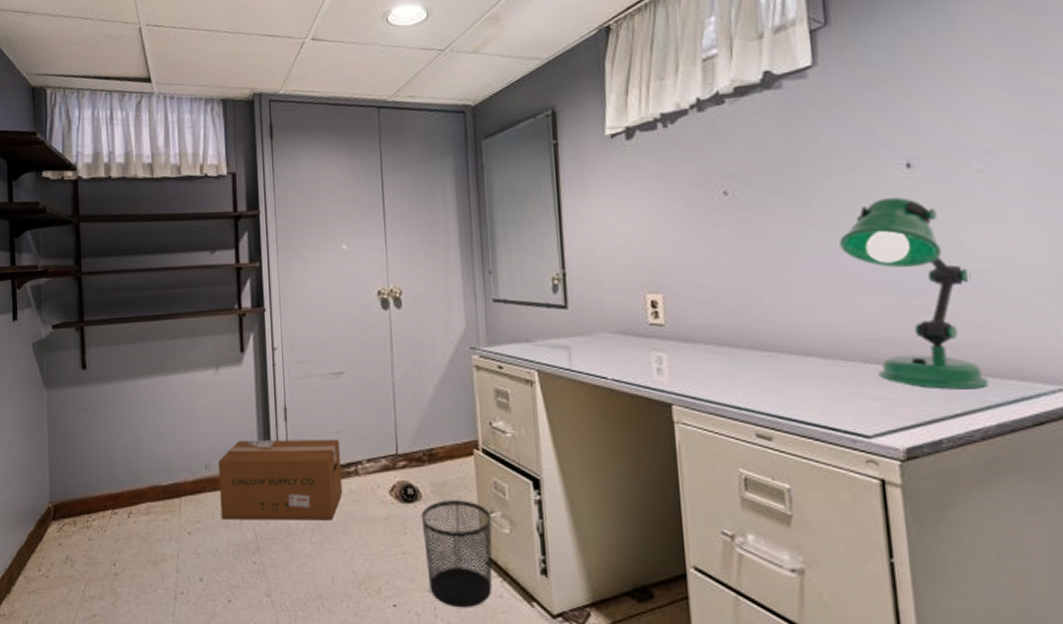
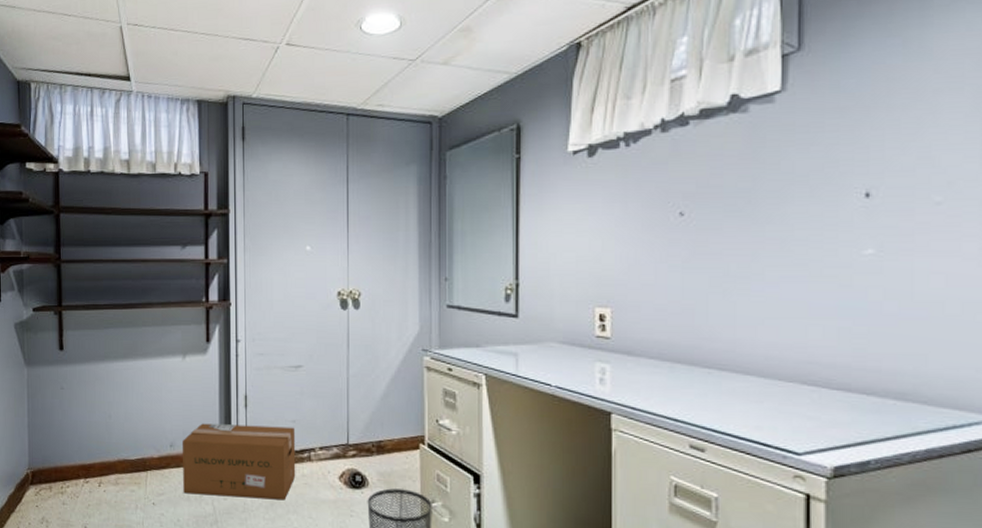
desk lamp: present [840,197,990,390] -> none [790,226,924,415]

